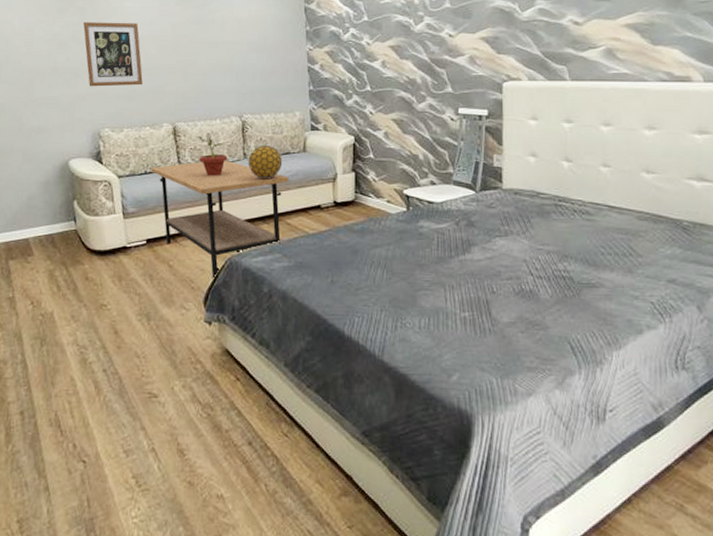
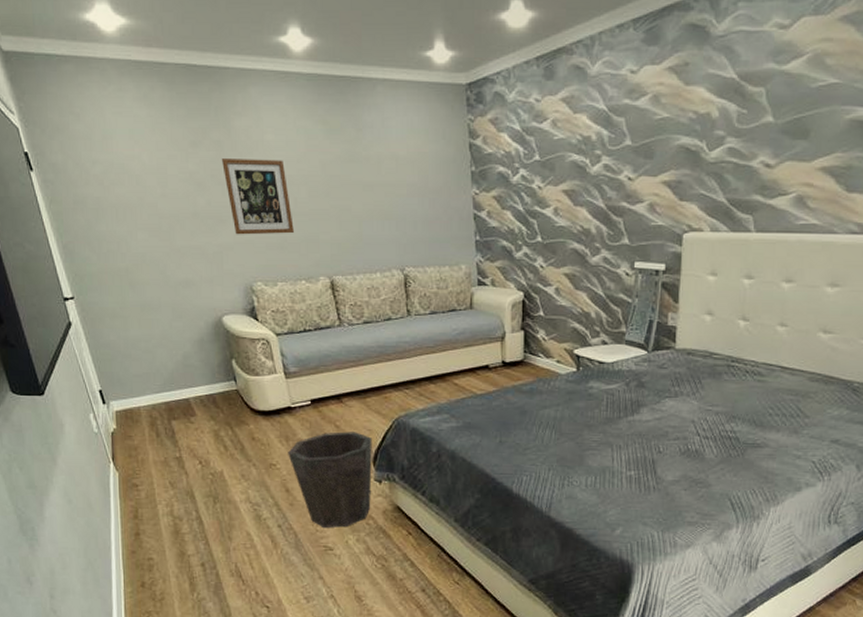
waste bin: none [119,271,204,372] -> present [288,432,372,528]
coffee table: present [150,160,289,279] -> none [310,317,455,439]
potted plant: present [197,133,228,176] -> none [356,288,390,335]
decorative ball: present [248,146,283,179] -> none [412,302,449,338]

